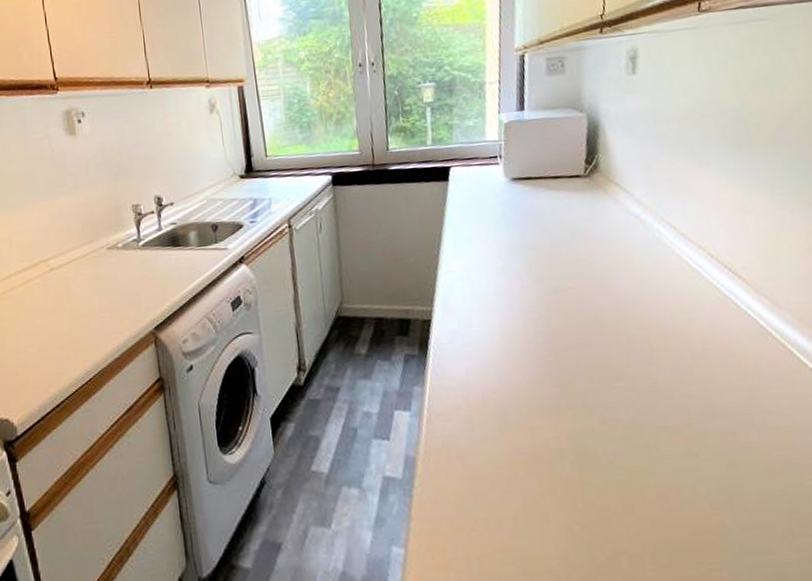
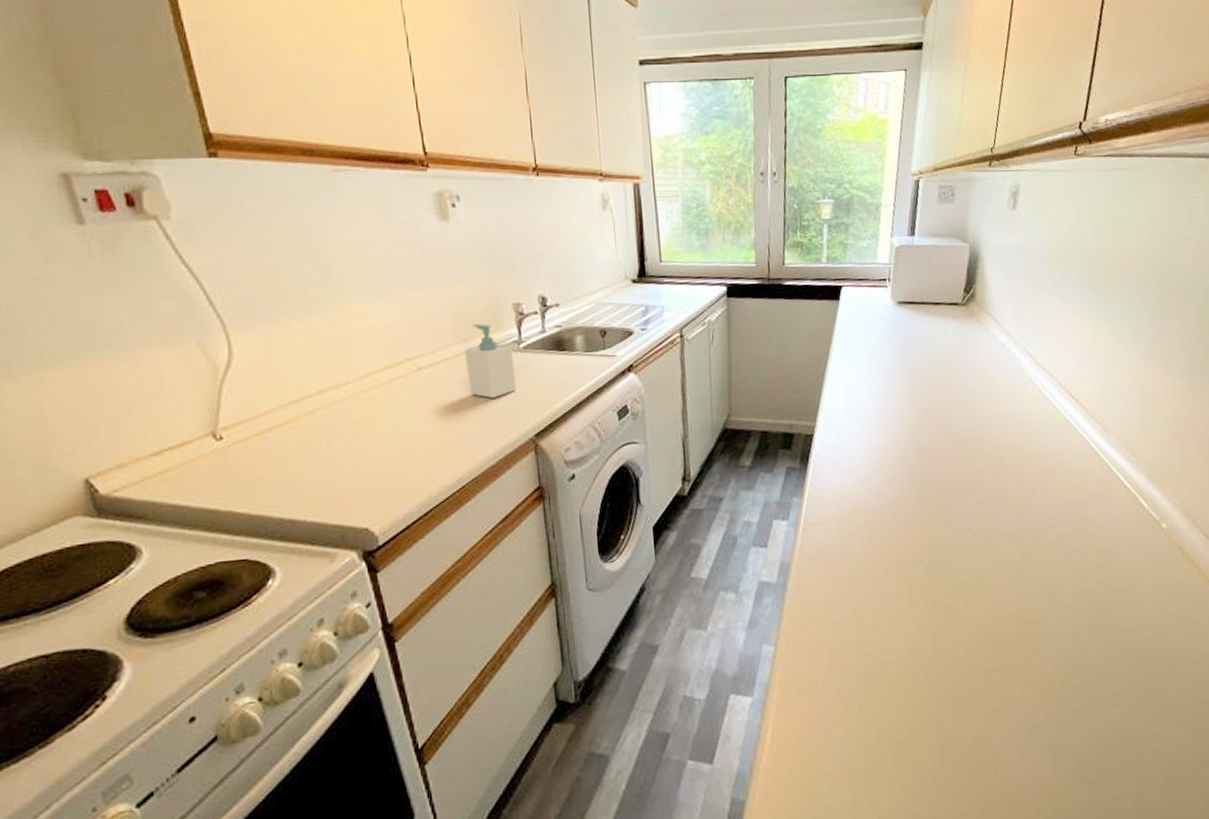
soap bottle: none [90,225,137,294] -> present [464,323,517,398]

